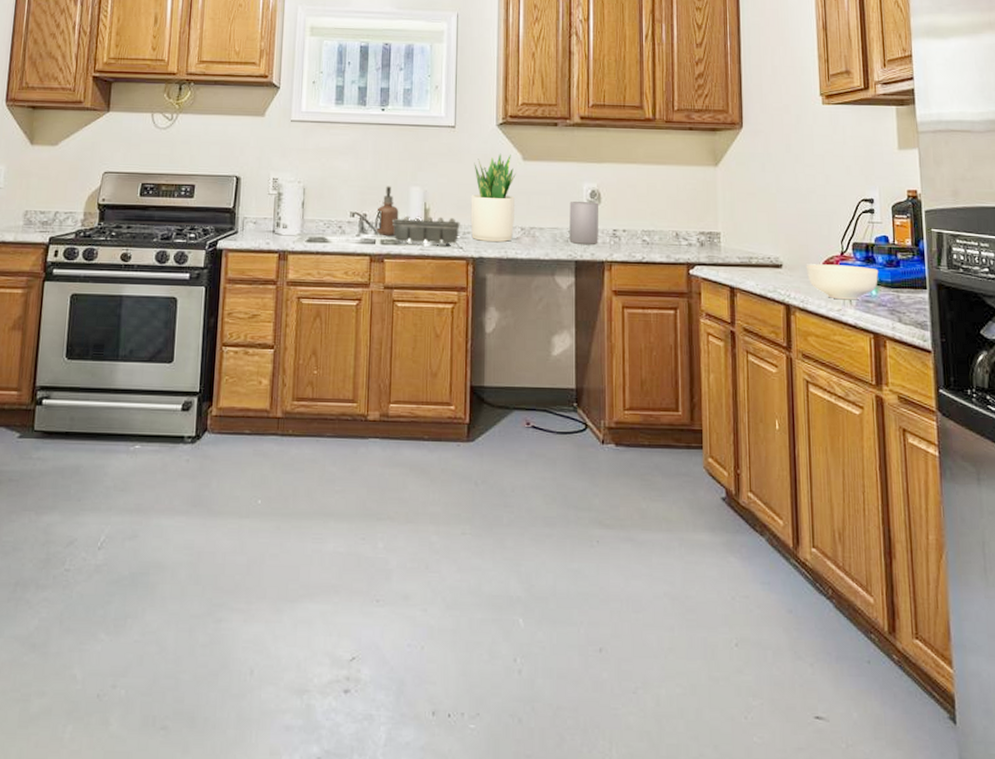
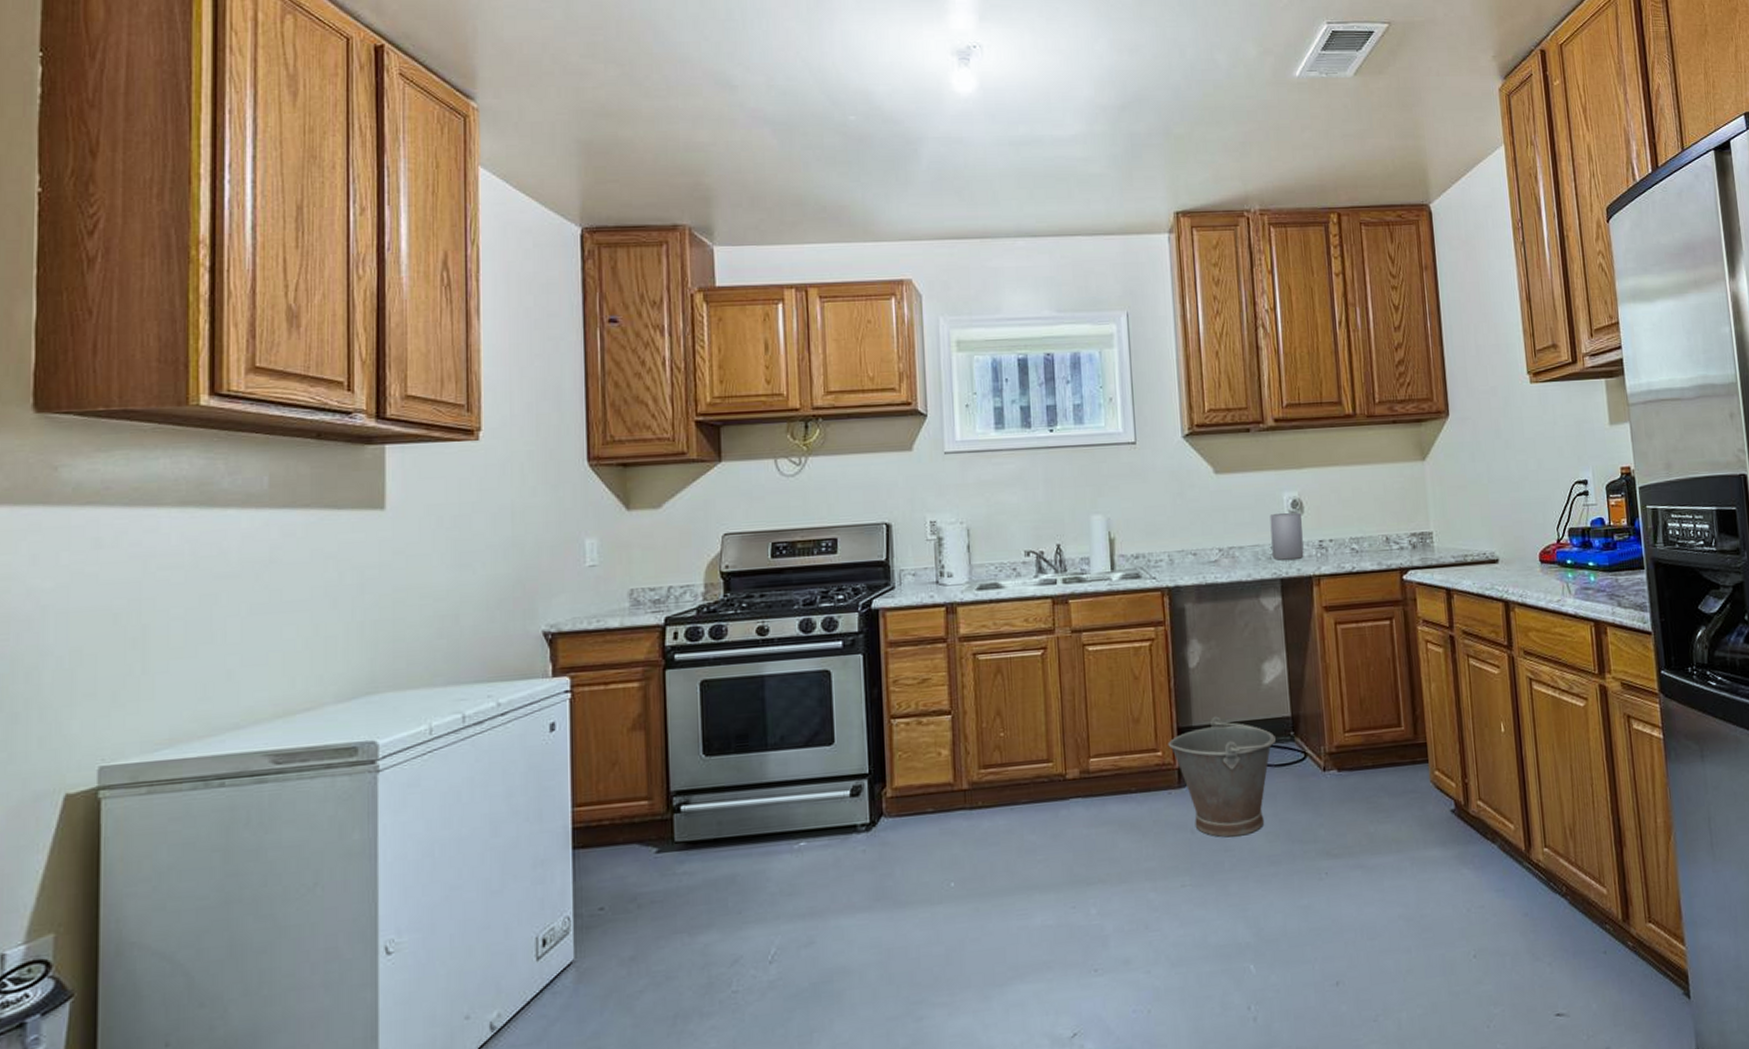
soap dispenser: present [376,186,399,237] -> none [1055,517,1081,575]
dish rack: present [392,215,460,245] -> none [1074,546,1151,579]
bucket: none [461,380,560,494] -> present [1168,716,1277,838]
planter: present [470,153,516,243] -> none [1160,468,1211,568]
bowl: present [805,264,879,300] -> none [1522,552,1596,590]

